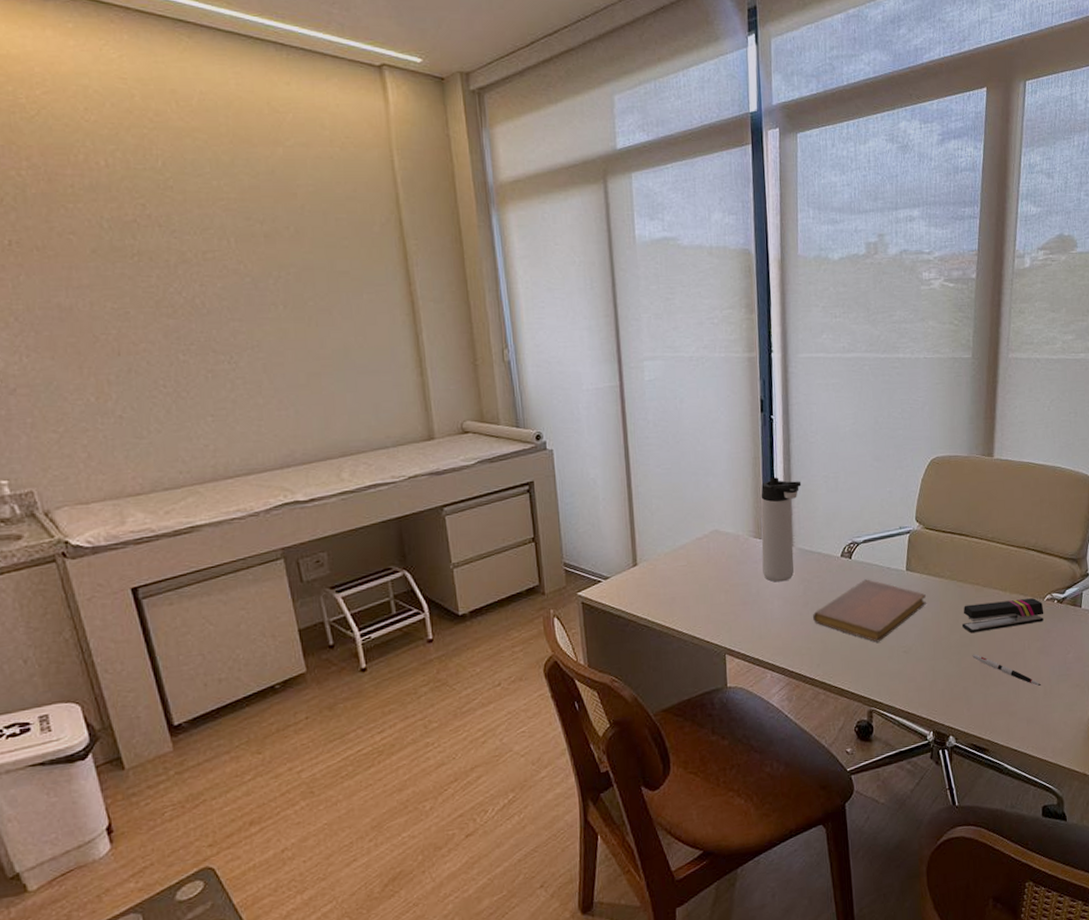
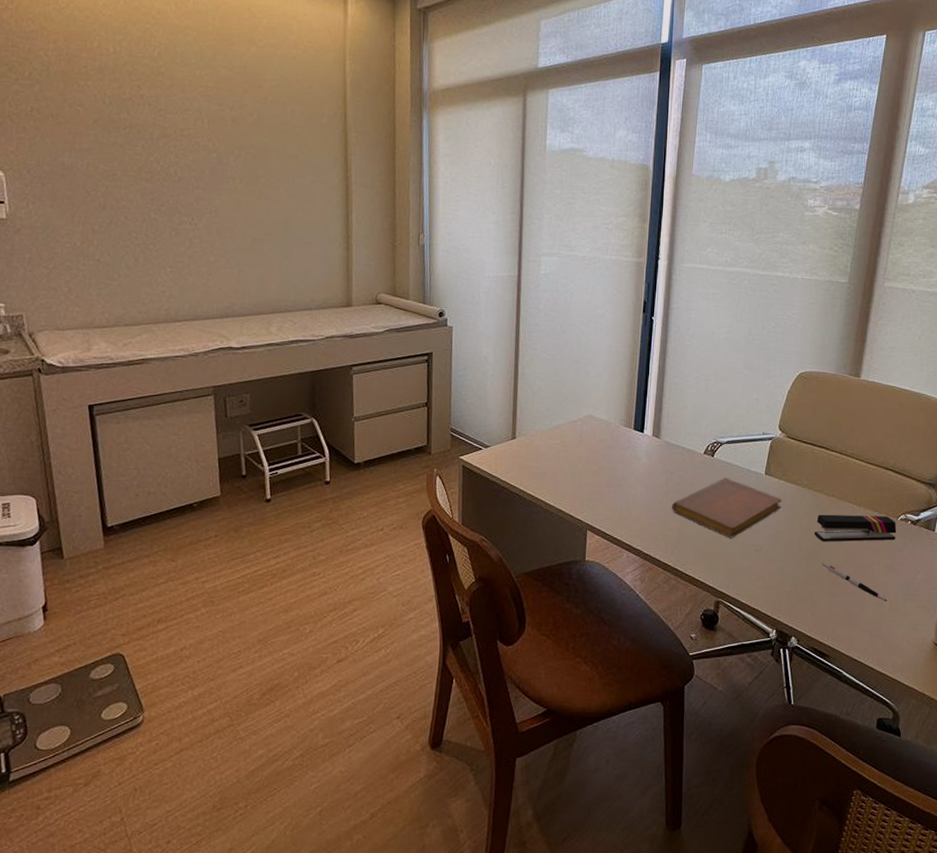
thermos bottle: present [761,477,802,582] -> none [629,373,674,470]

